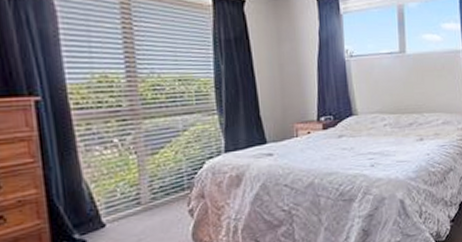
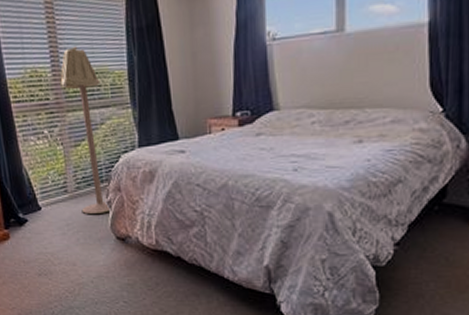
floor lamp: none [136,53,193,226] -> present [60,46,111,214]

